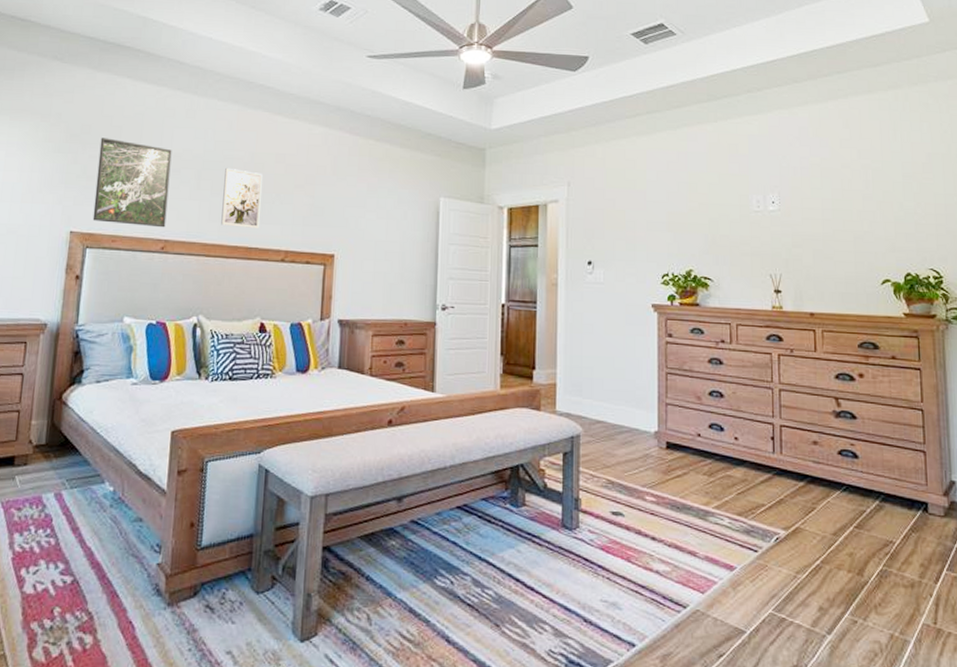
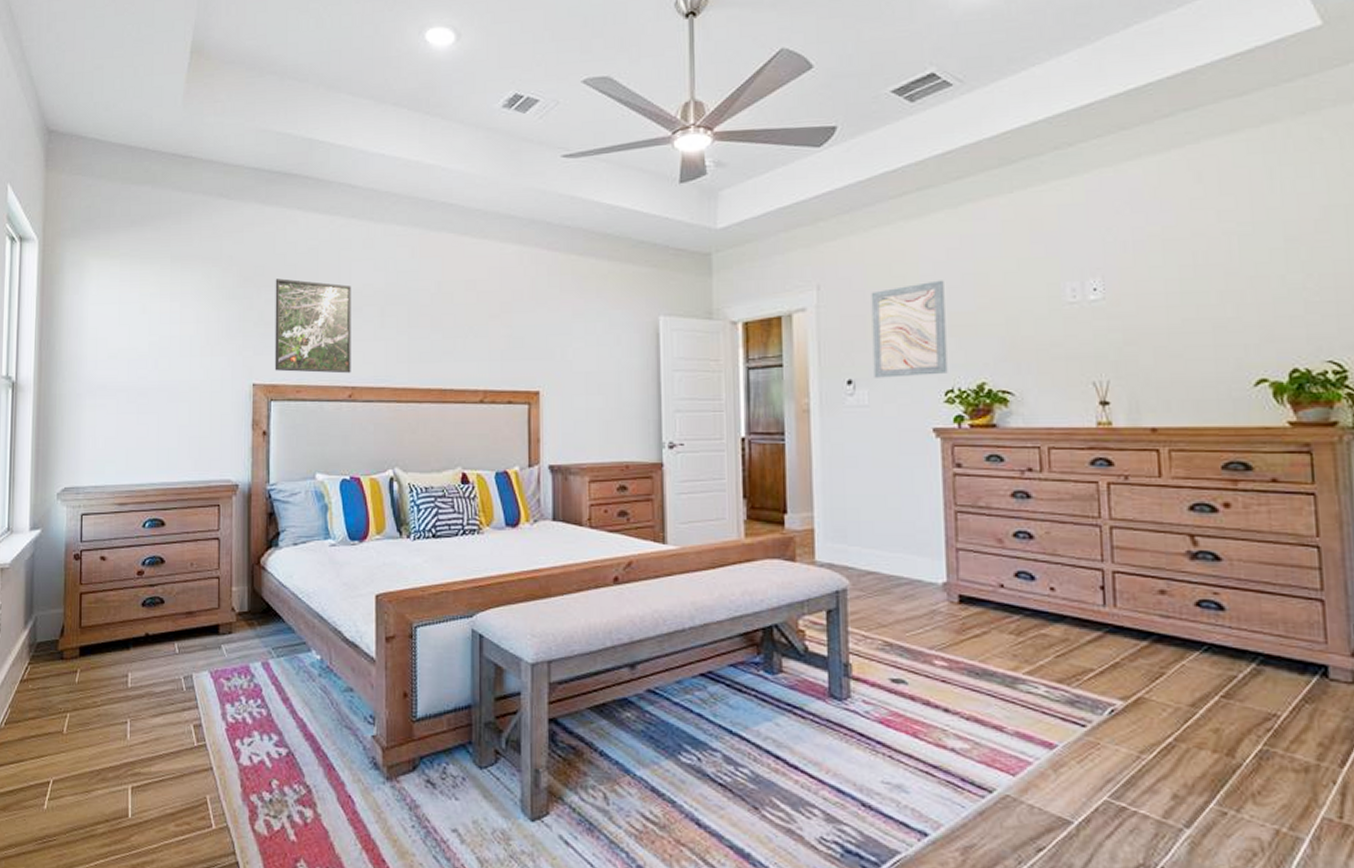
wall art: present [221,167,263,229] -> none [410,301,452,368]
wall art: none [608,186,665,262] -> present [871,280,948,378]

